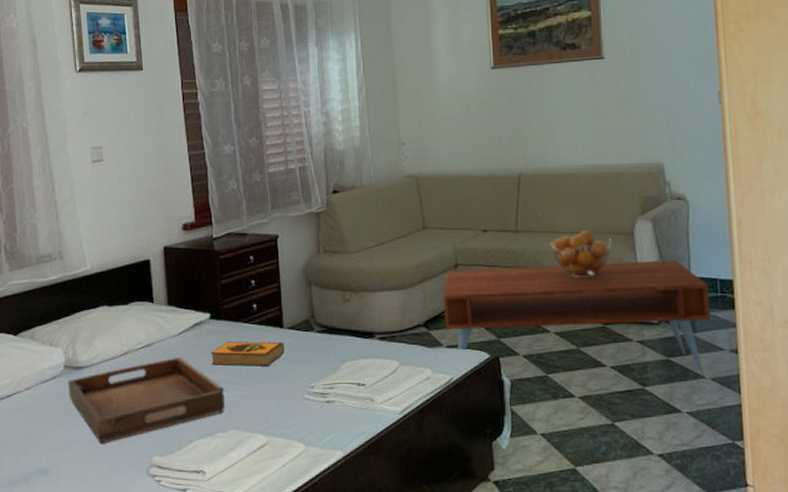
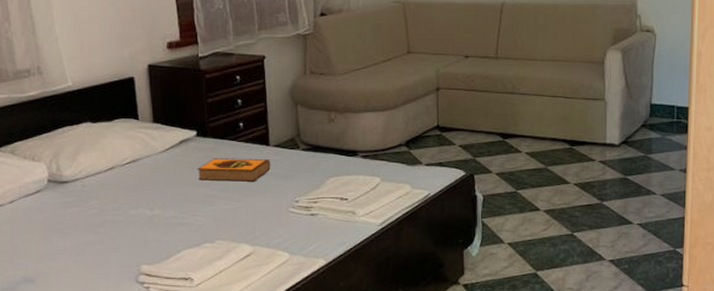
serving tray: present [68,356,226,444] -> none [52,172,213,254]
coffee table: present [443,259,710,380] -> none [424,88,666,196]
fruit basket: present [550,231,613,279] -> none [527,59,584,103]

